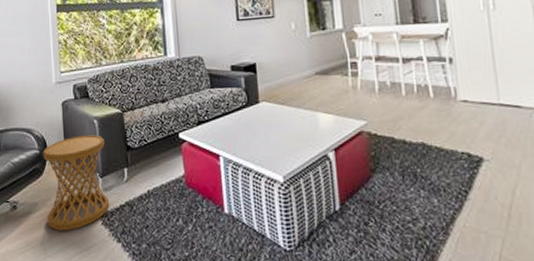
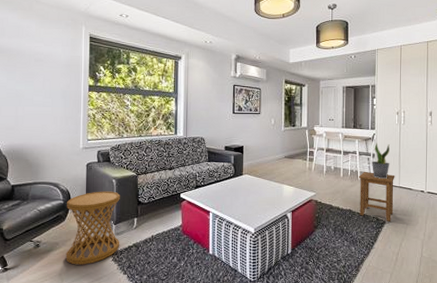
stool: none [430,85,495,158] -> present [358,172,395,222]
potted plant: none [449,41,480,94] -> present [372,143,390,179]

